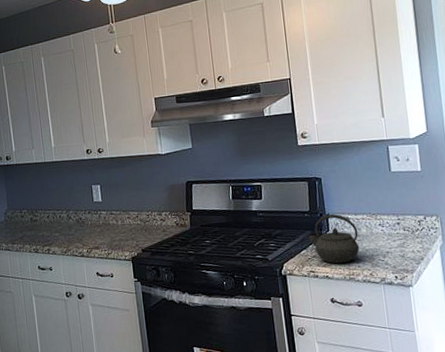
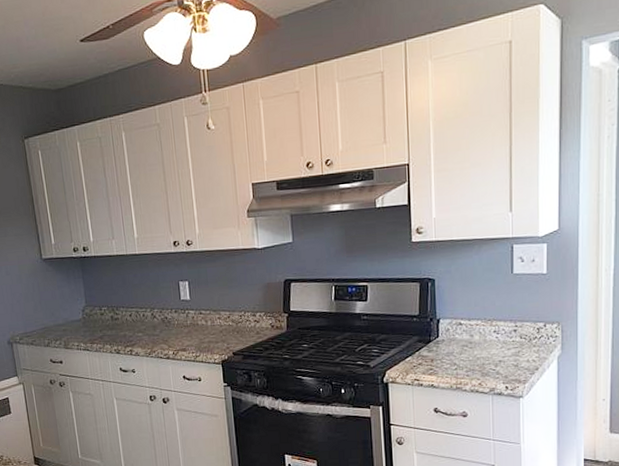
kettle: present [308,213,360,264] -> none [415,318,471,372]

